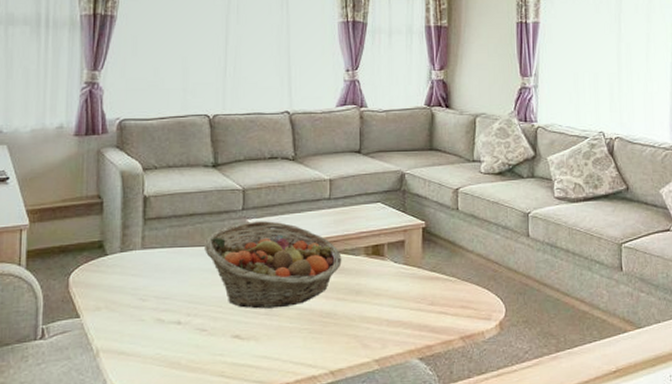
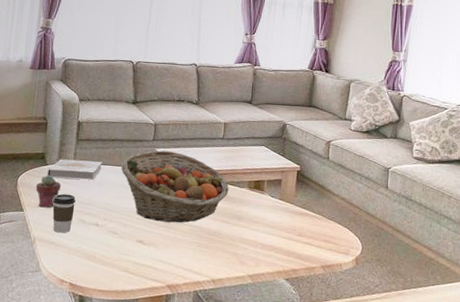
potted succulent: none [93,268,127,310] -> present [35,175,61,208]
book: none [108,243,179,270] -> present [47,159,102,180]
coffee cup: none [118,288,148,339] -> present [52,193,76,233]

